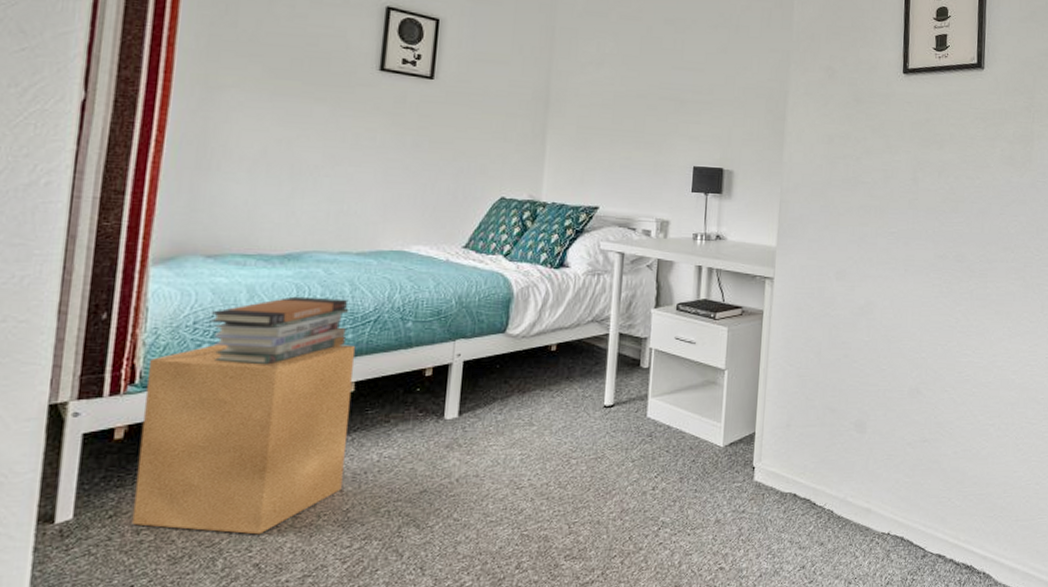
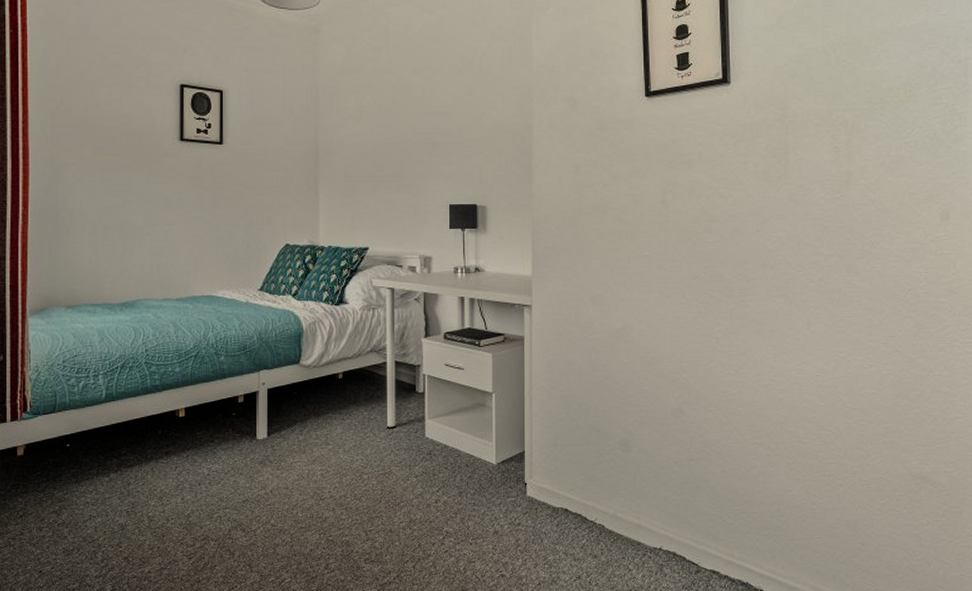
cardboard box: present [131,343,356,535] -> none [35,377,183,534]
book stack: present [209,296,350,365] -> none [74,337,175,395]

